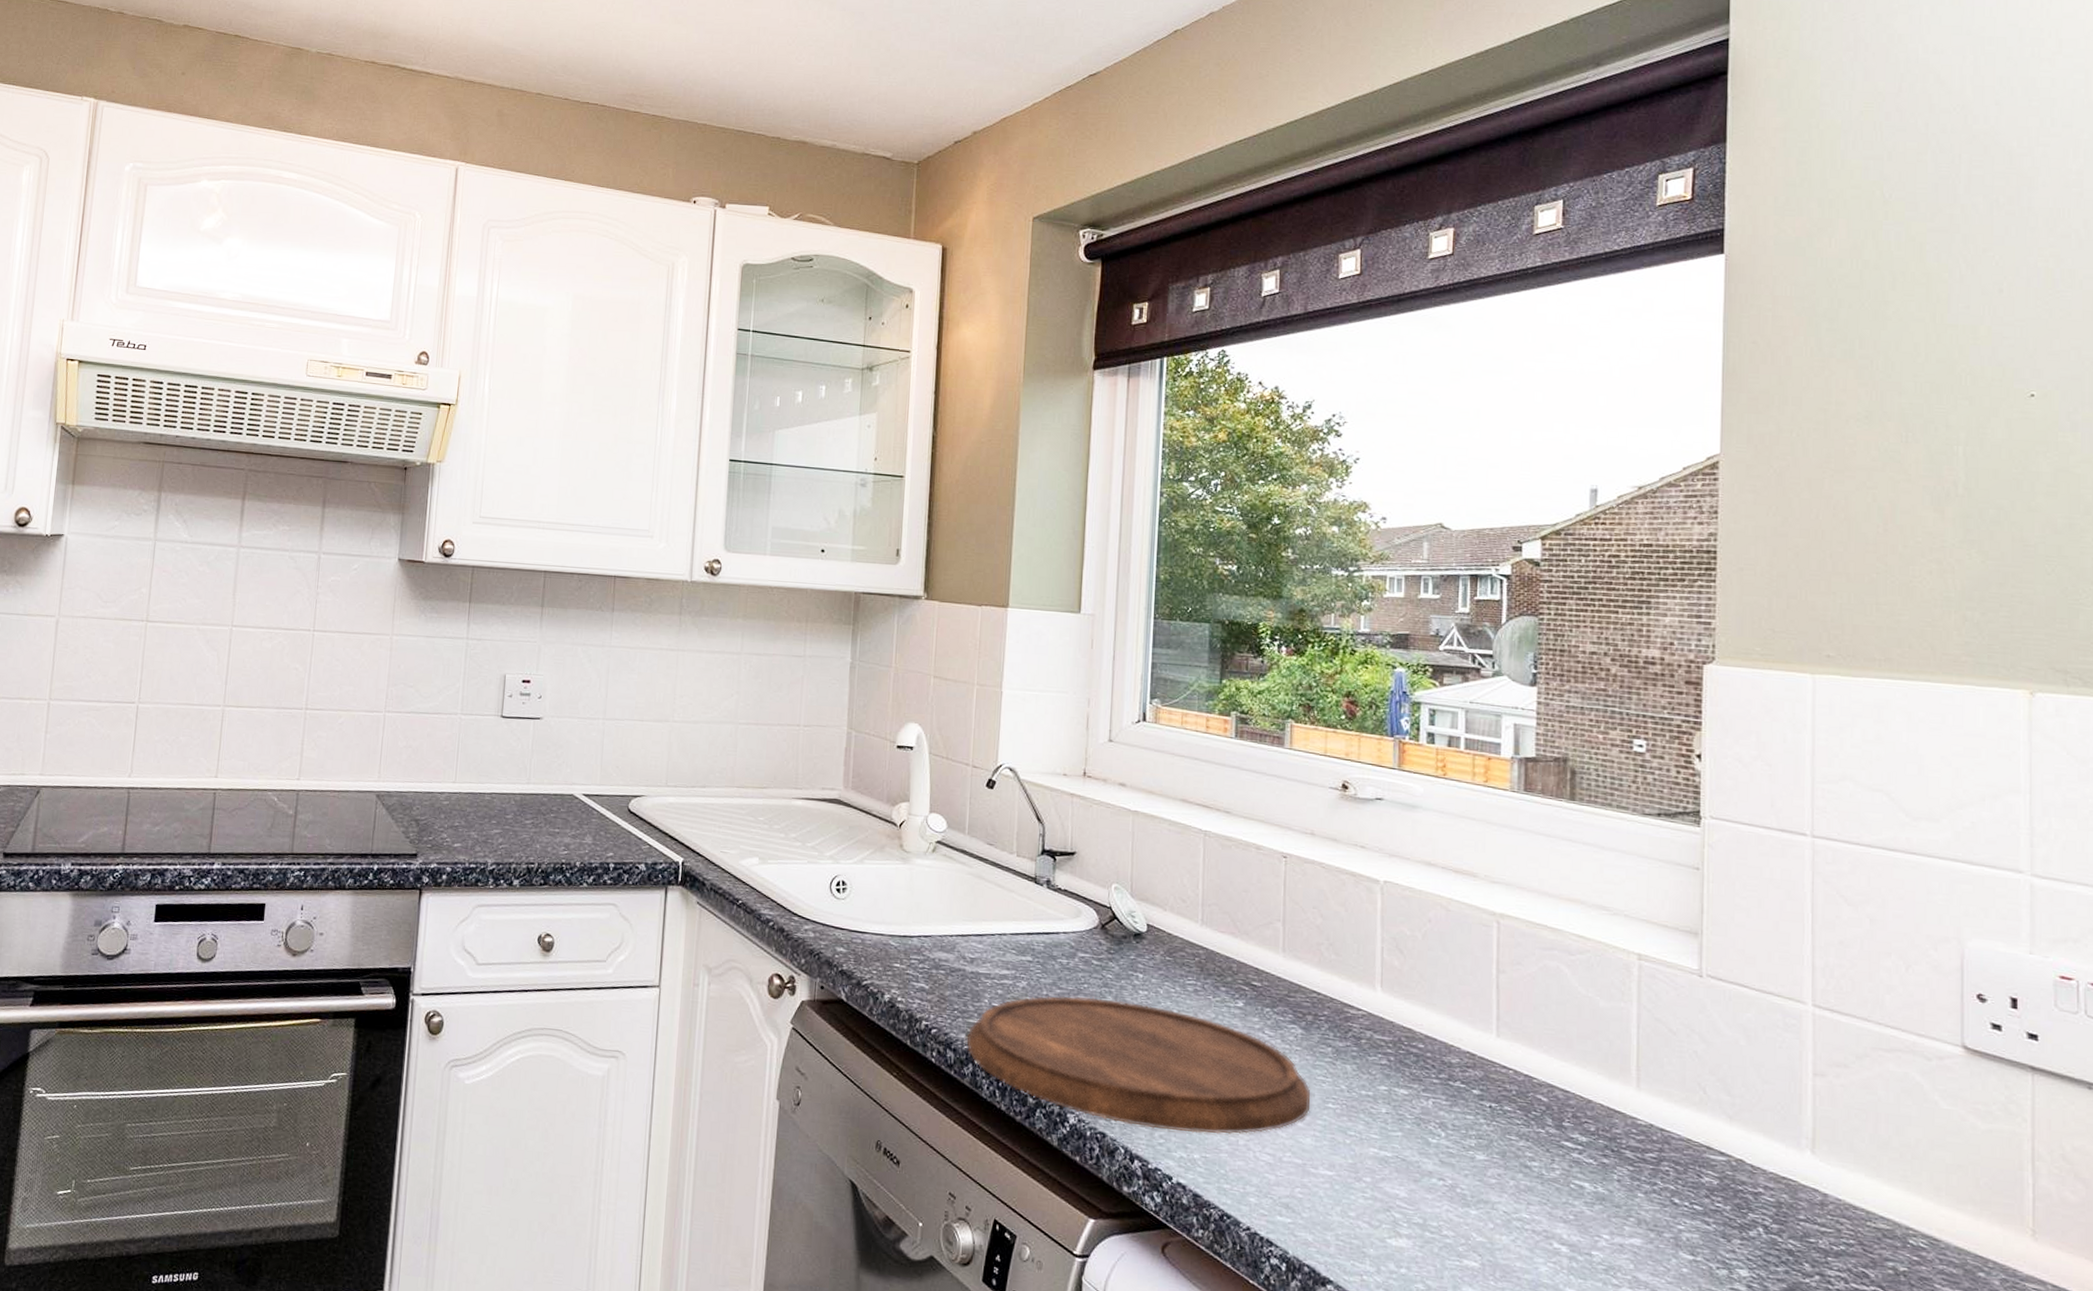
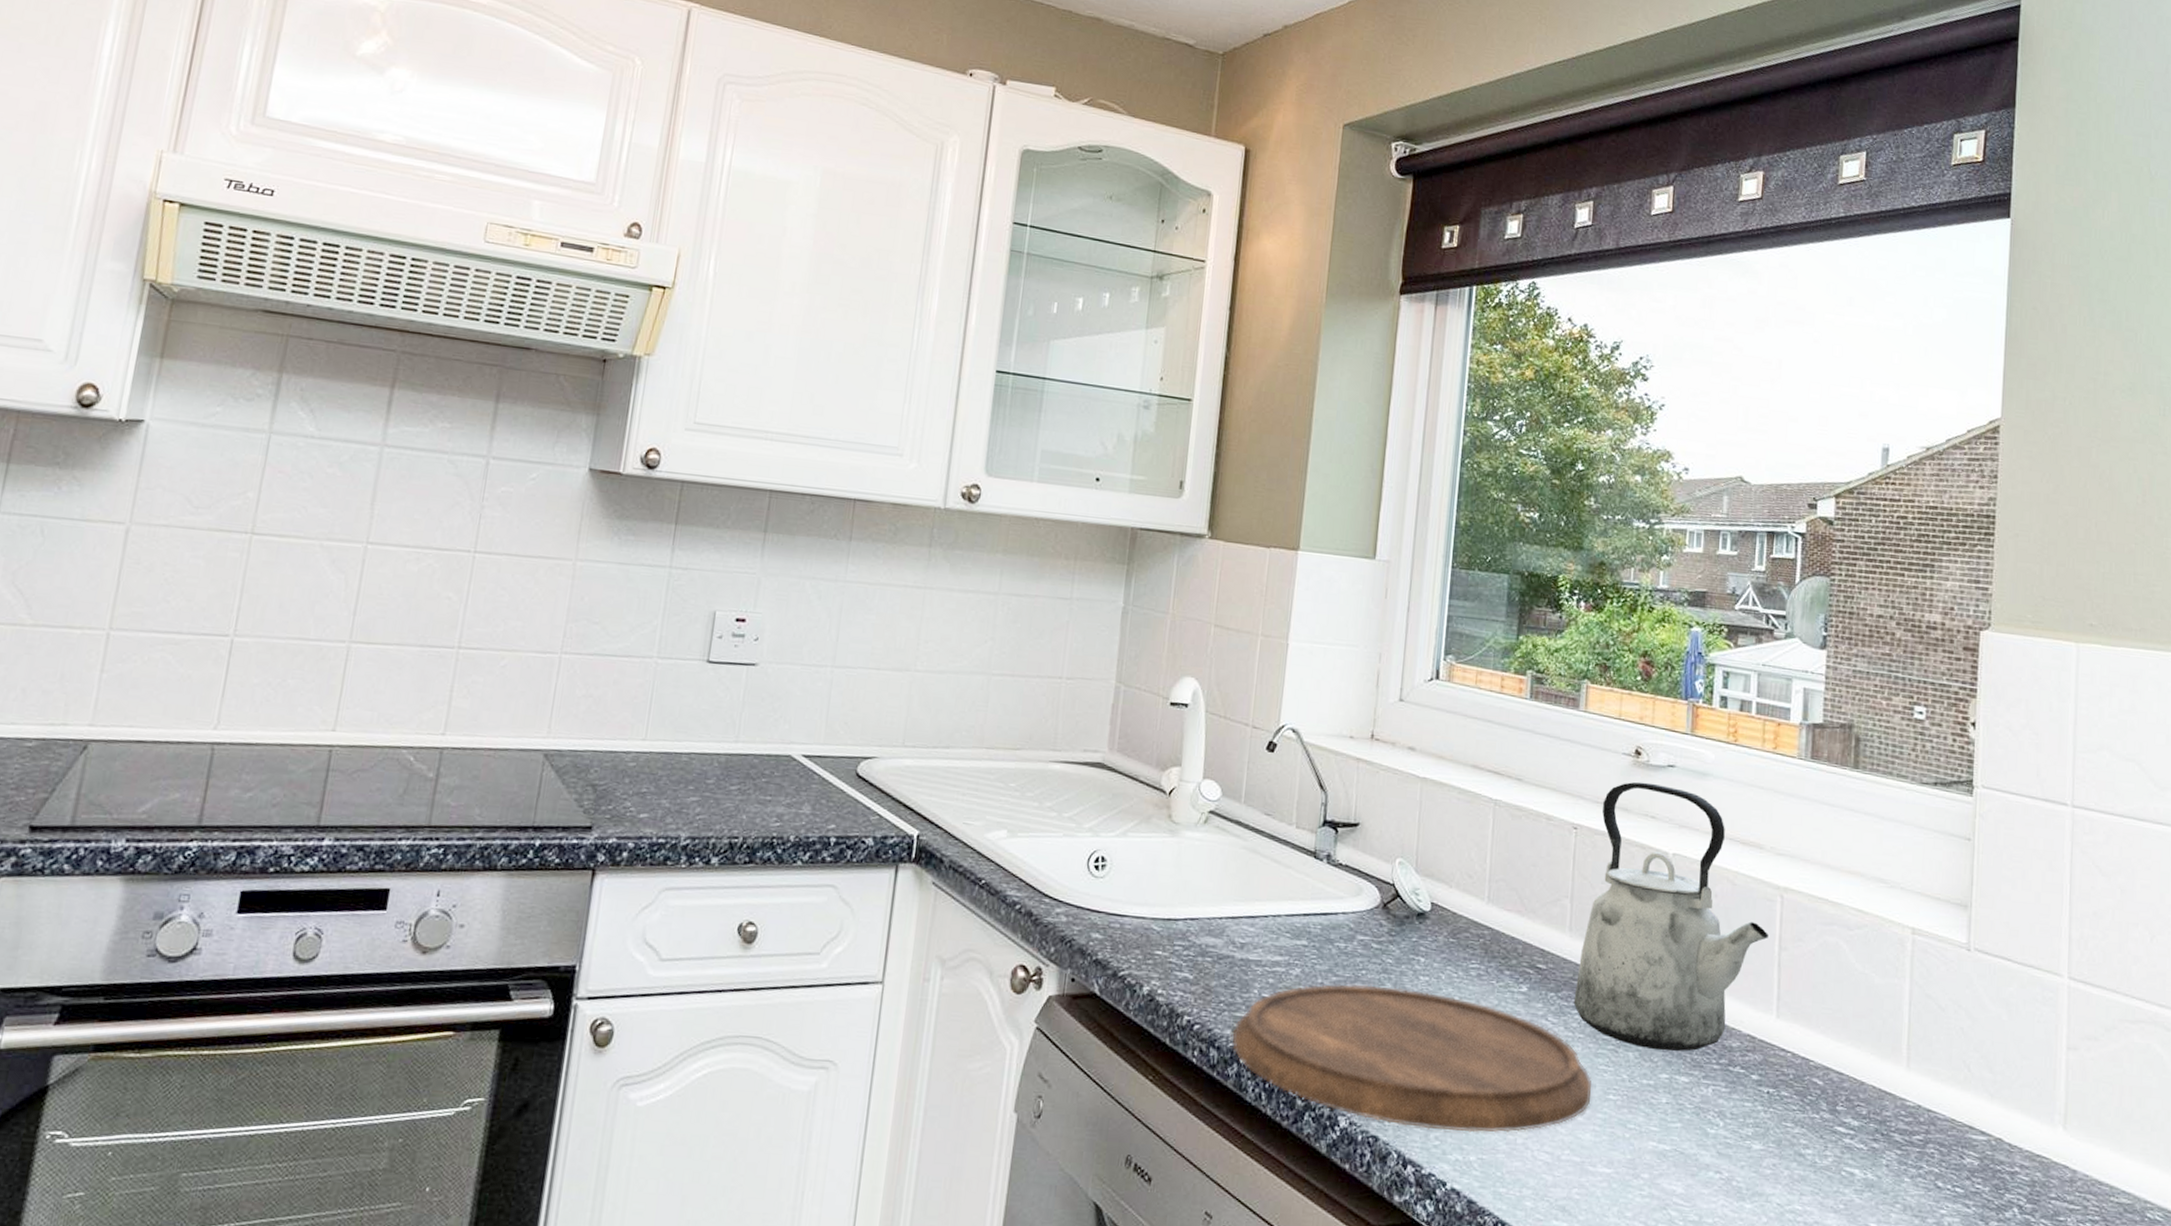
kettle: none [1289,814,1485,1066] -> present [1573,782,1768,1052]

